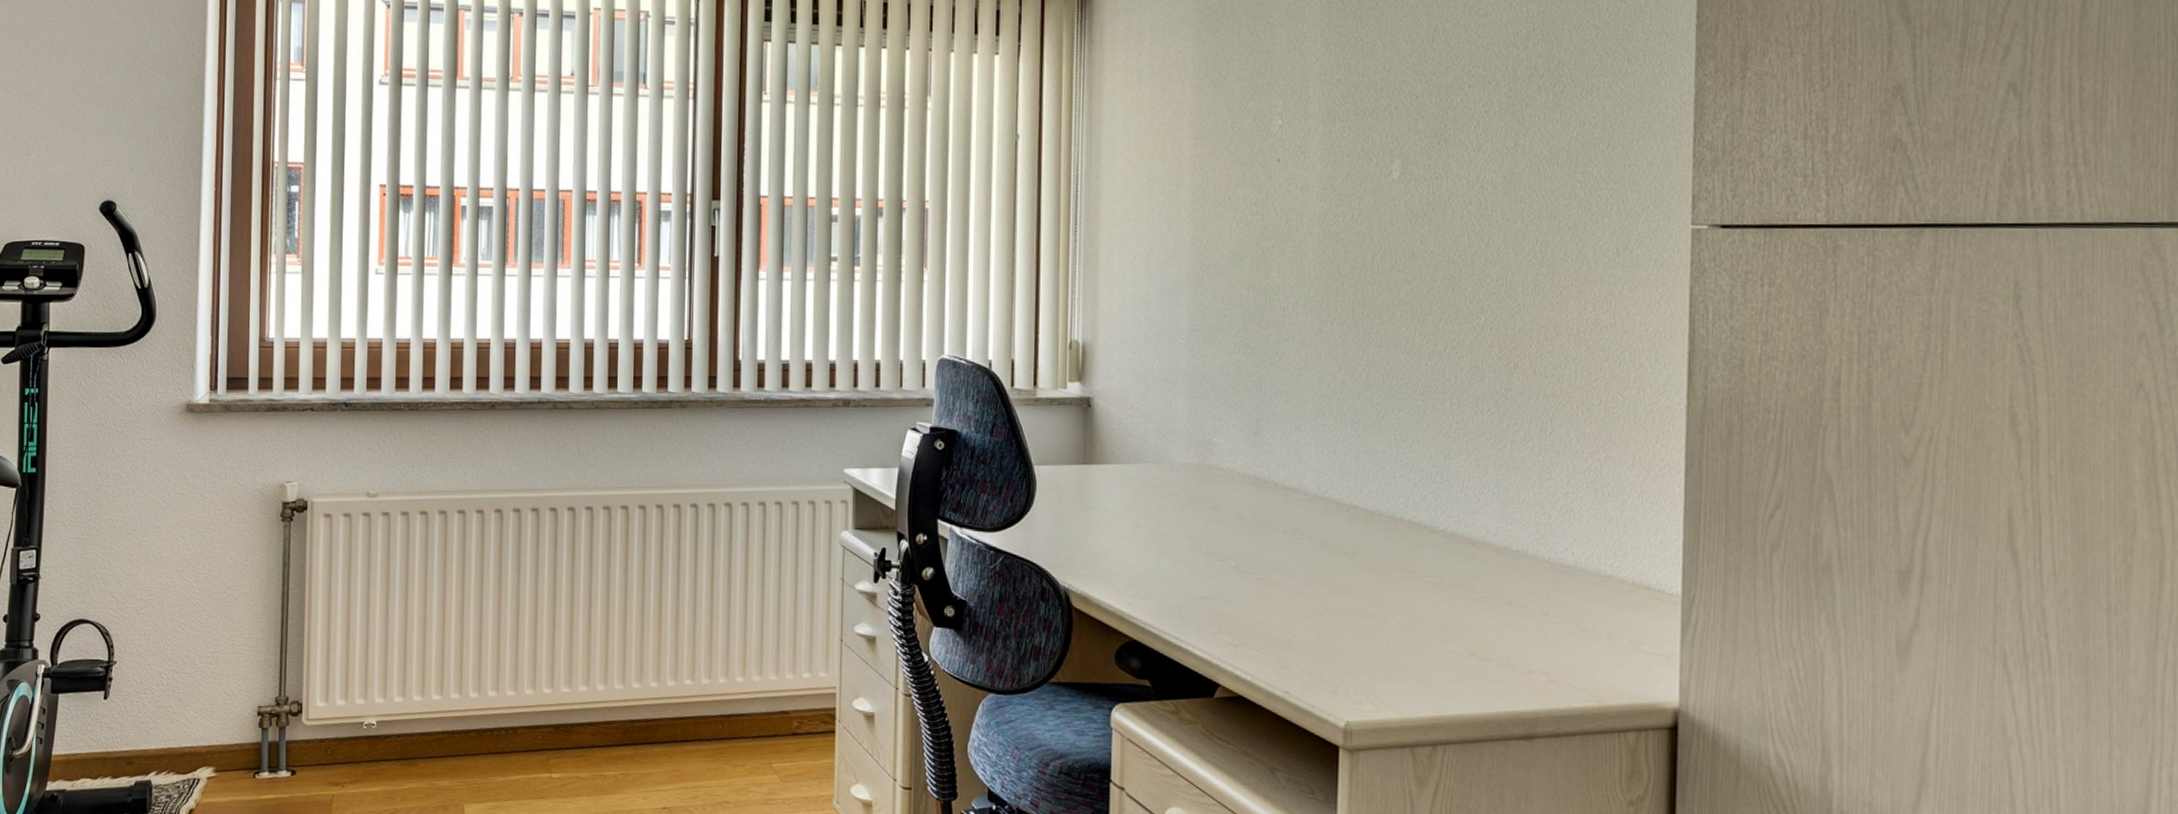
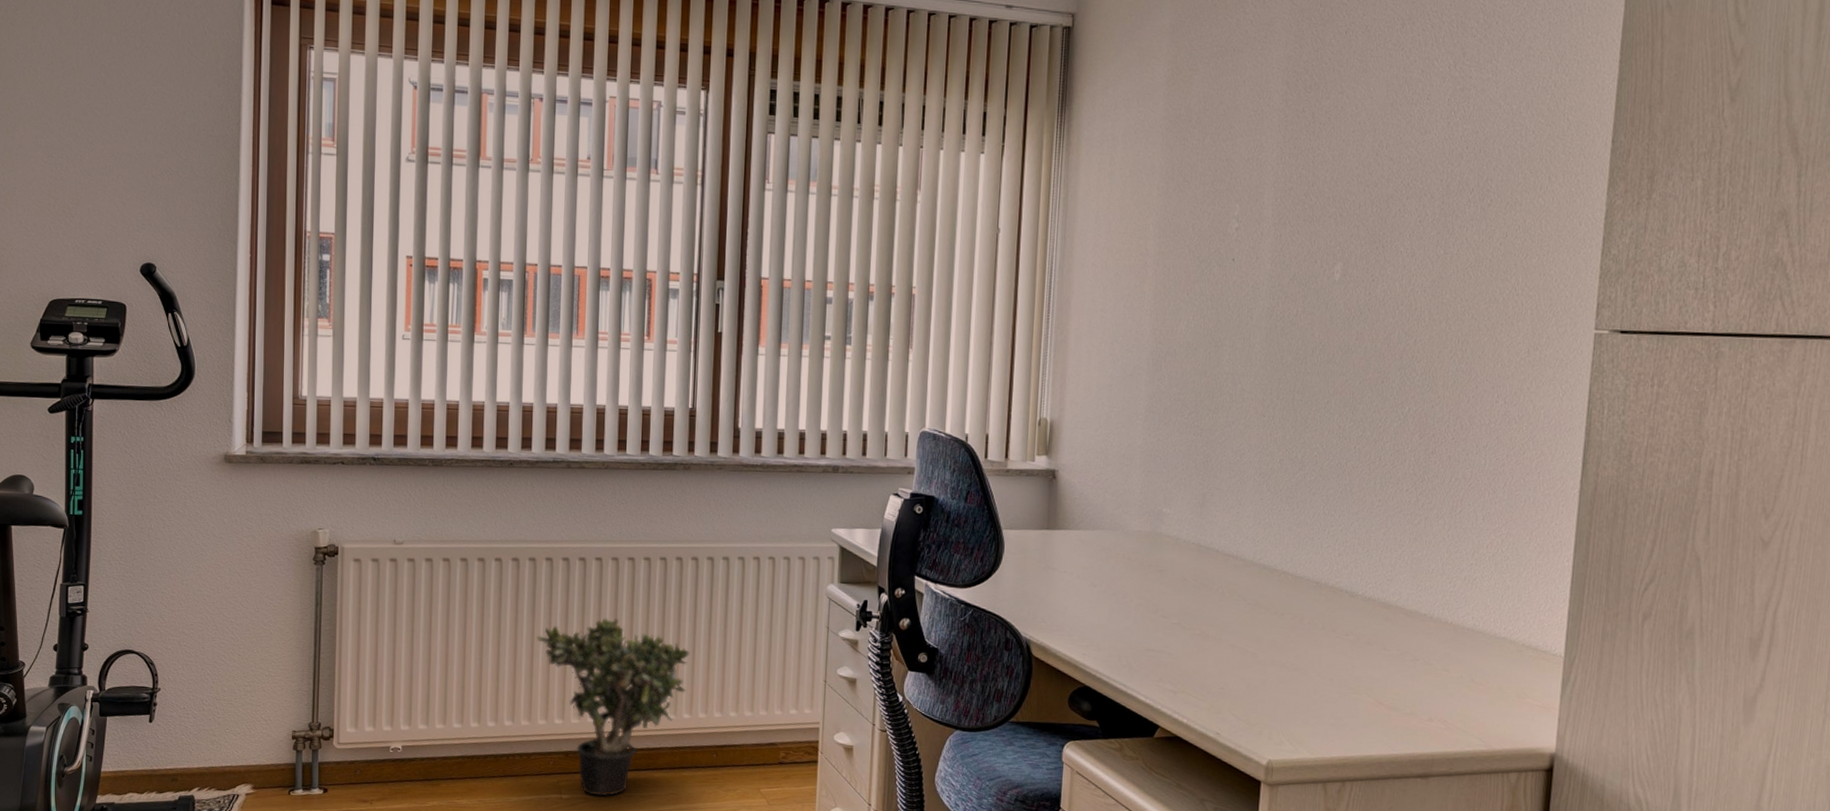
potted plant: none [522,573,690,775] -> present [537,618,689,797]

